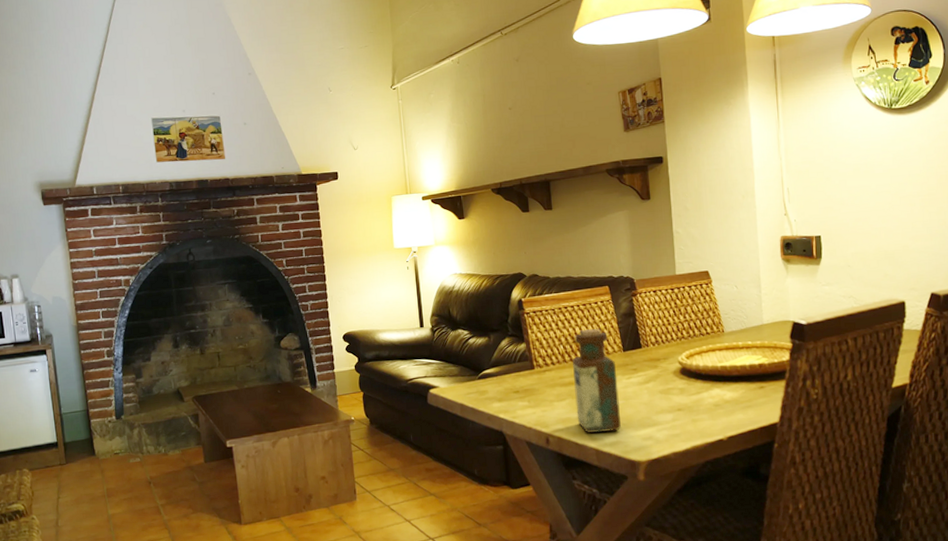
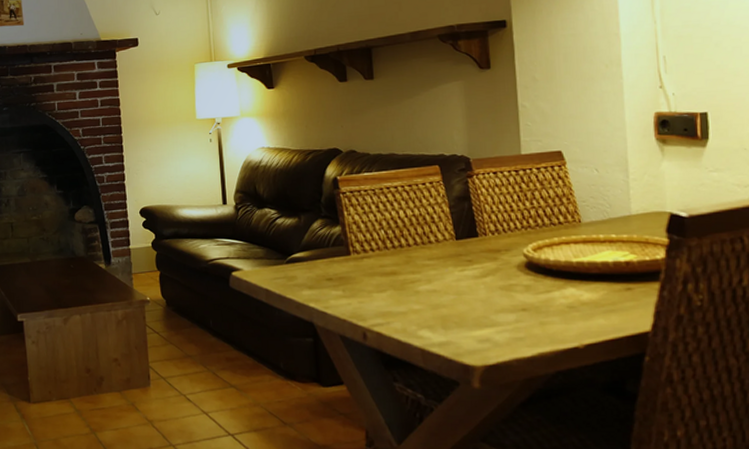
bottle: present [572,328,621,433] -> none [395,212,452,331]

